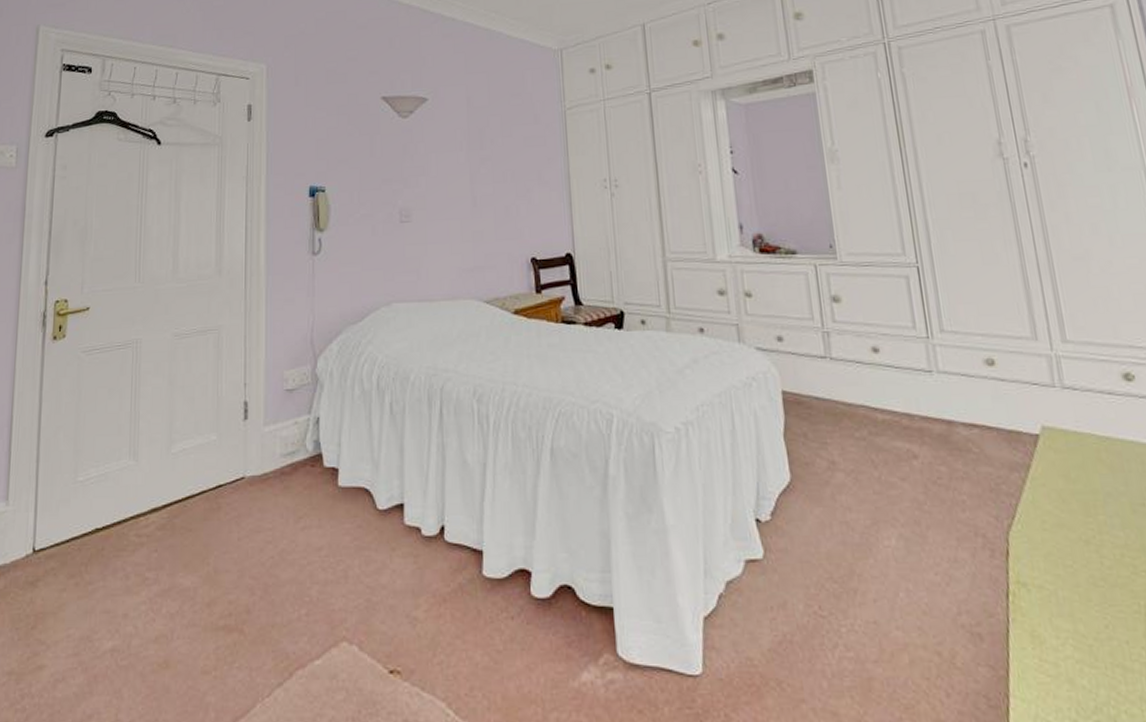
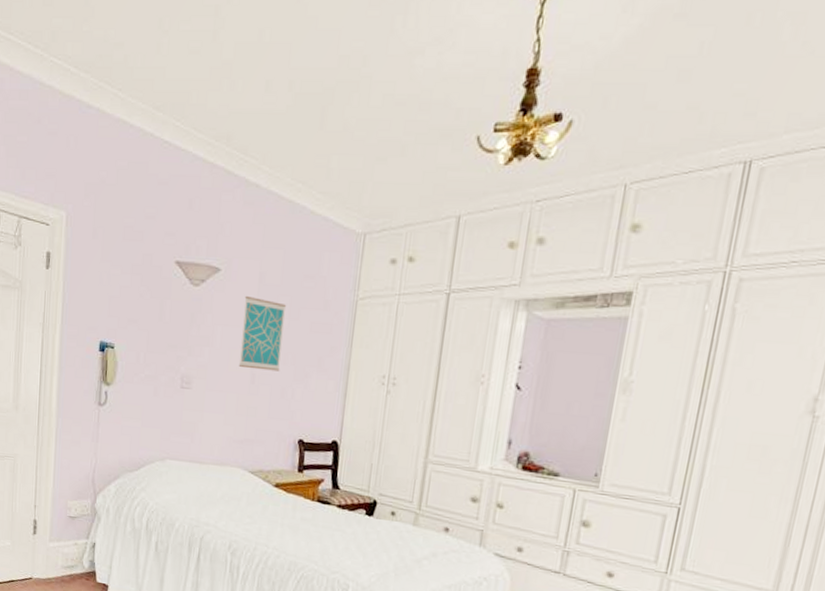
wall art: none [455,120,501,192] -> present [238,295,287,372]

